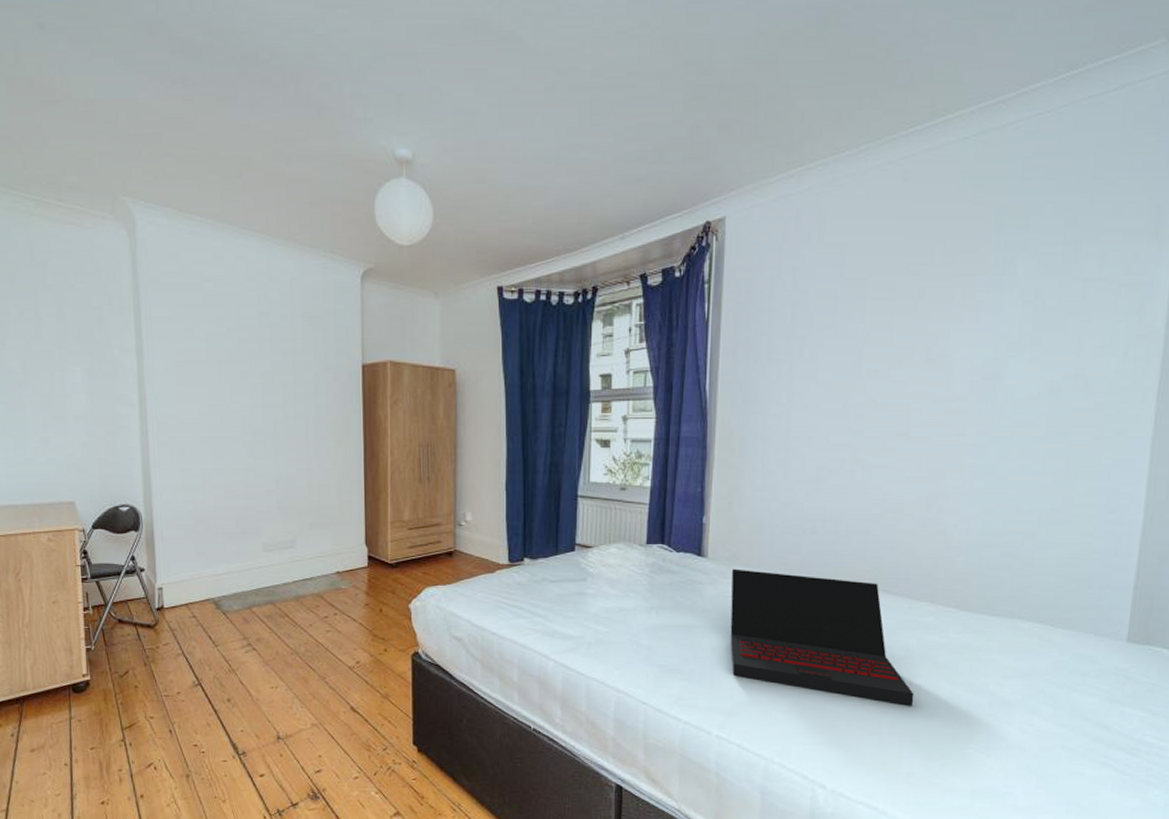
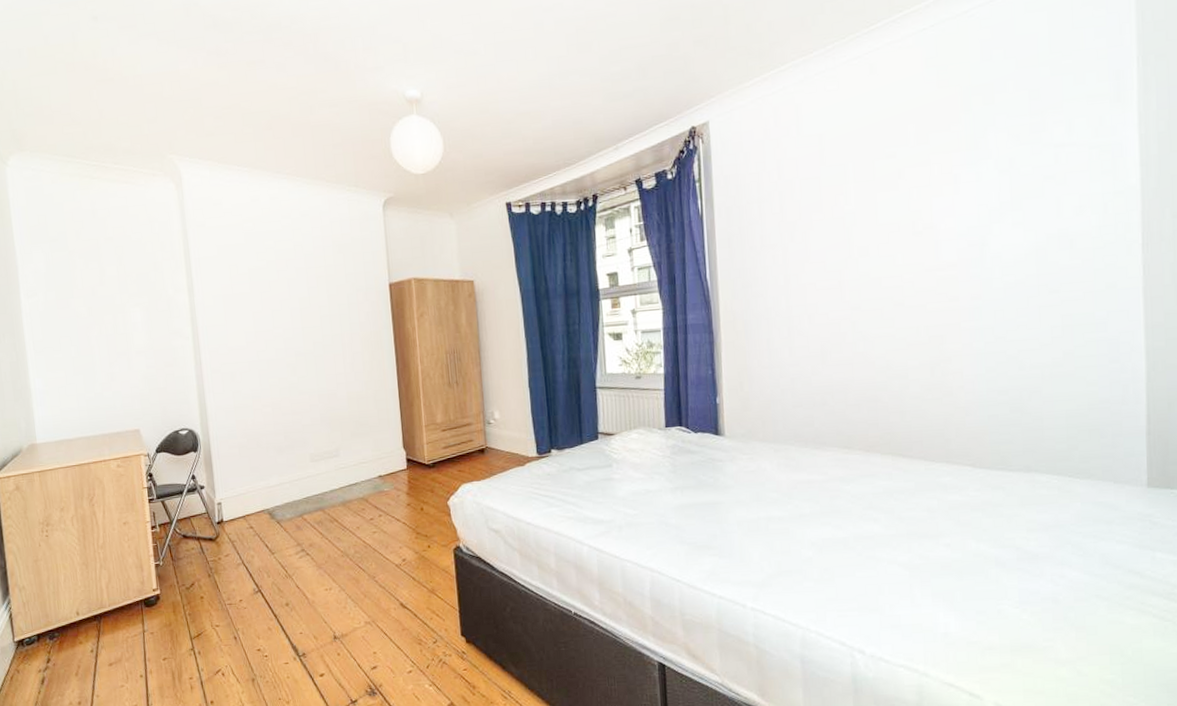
laptop: present [730,568,914,706] -> none [749,444,942,566]

